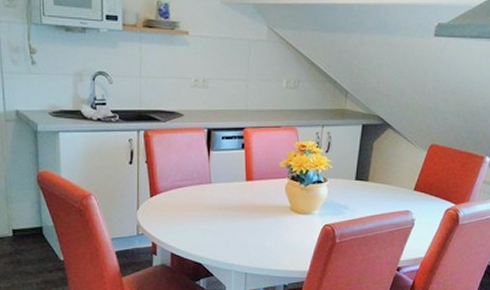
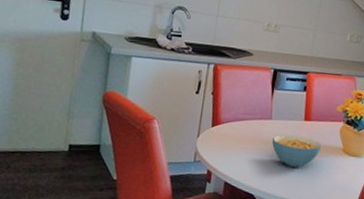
cereal bowl: none [214,198,268,231] -> present [272,134,322,167]

